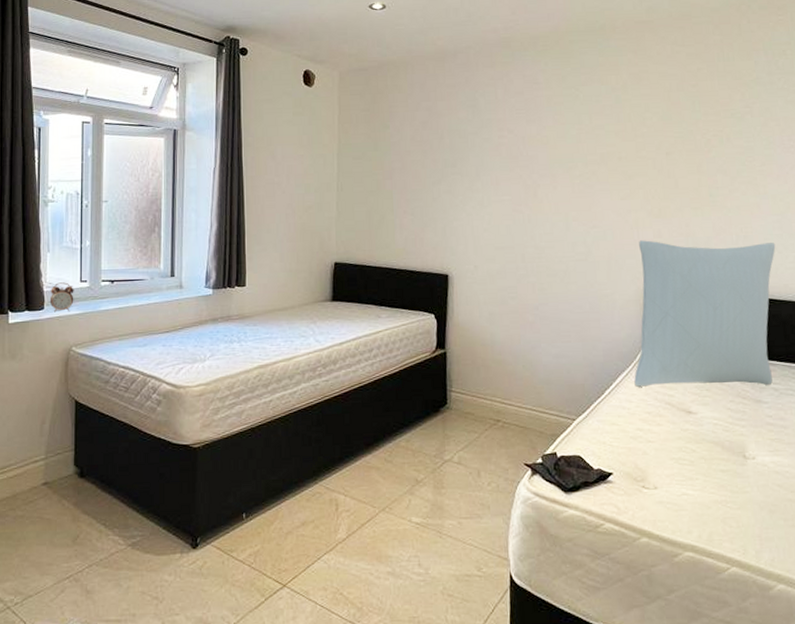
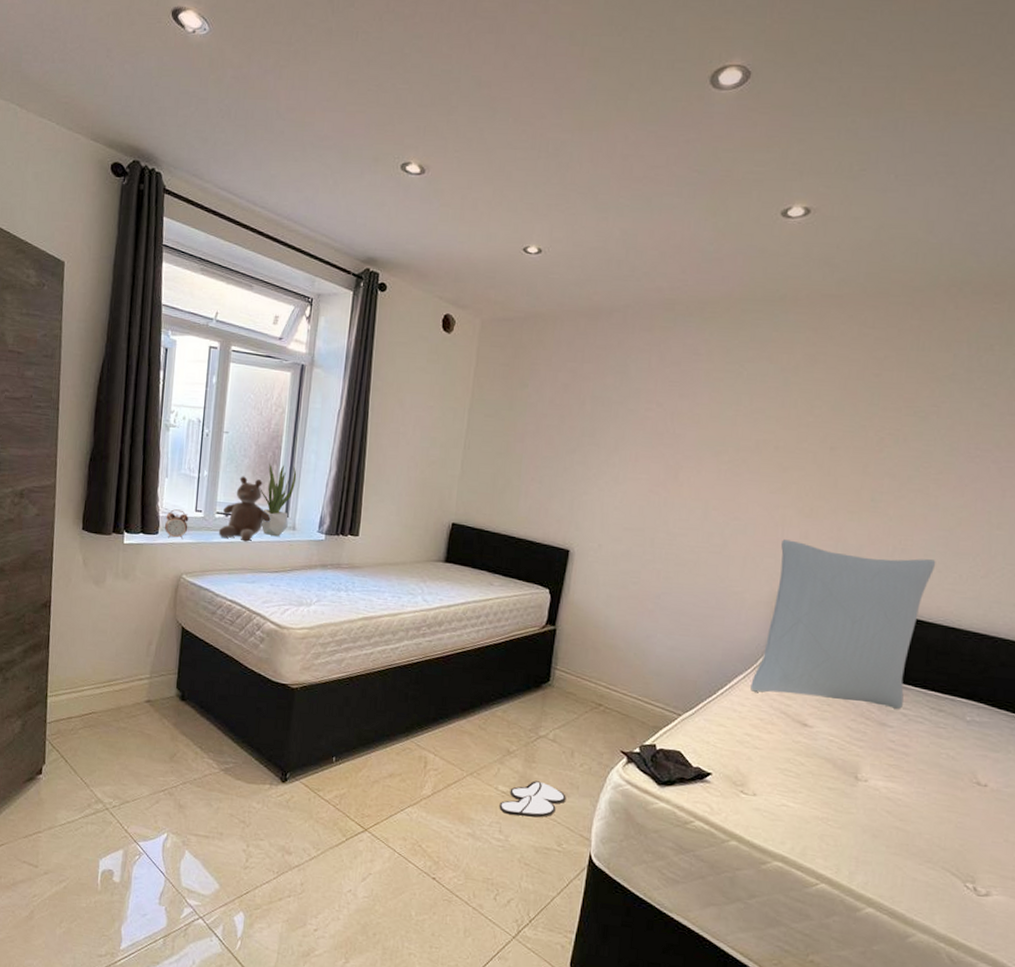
teddy bear: none [105,241,157,307] -> present [218,476,271,543]
potted plant: none [143,226,179,297] -> present [260,463,297,537]
slippers: none [415,507,479,546] -> present [499,780,566,818]

